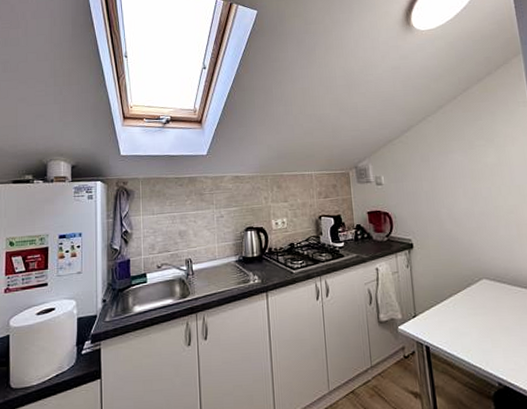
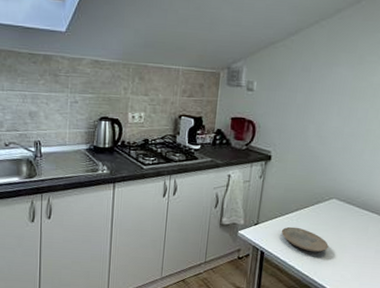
plate: none [441,314,493,340] -> present [282,226,329,253]

